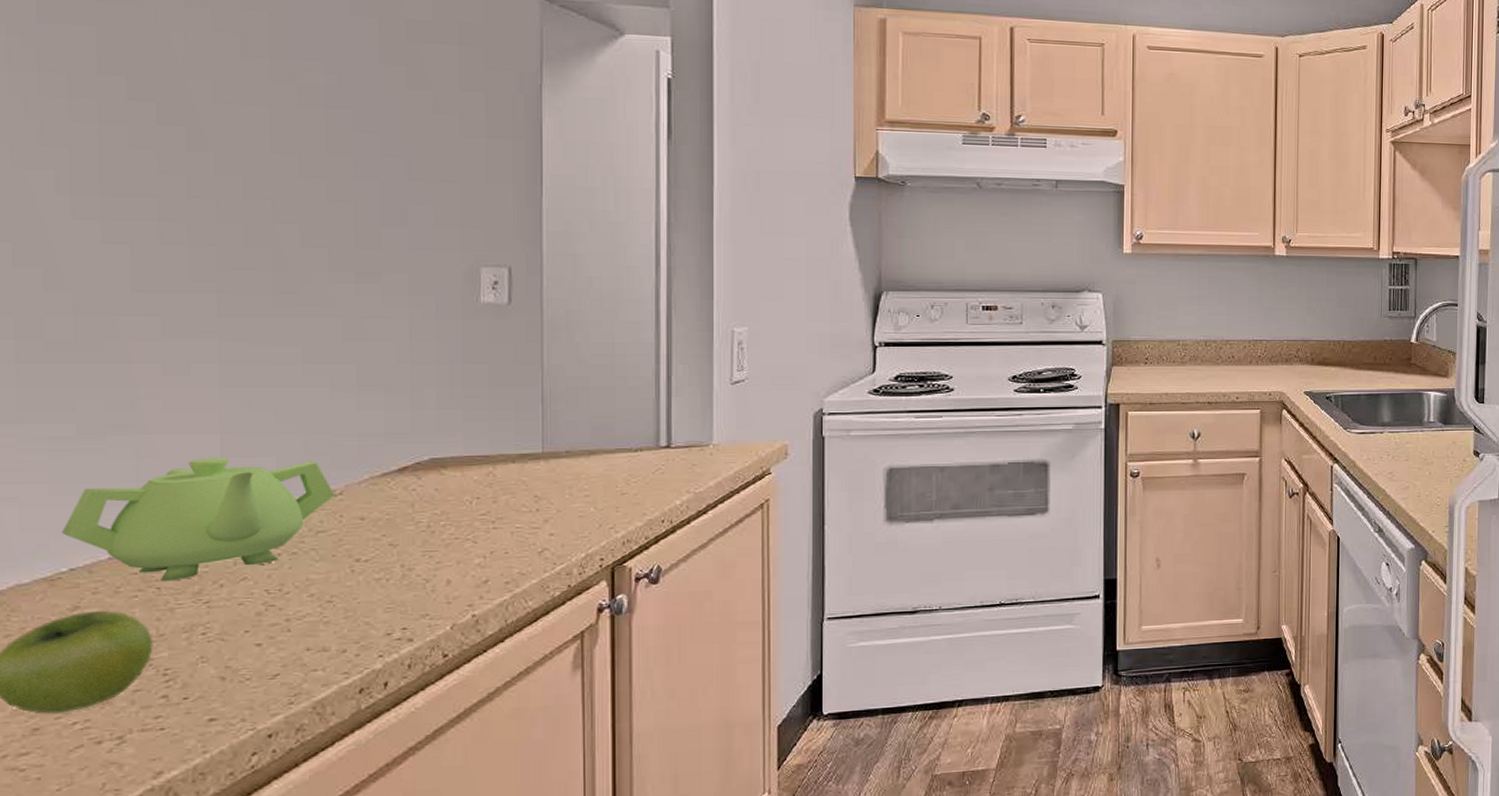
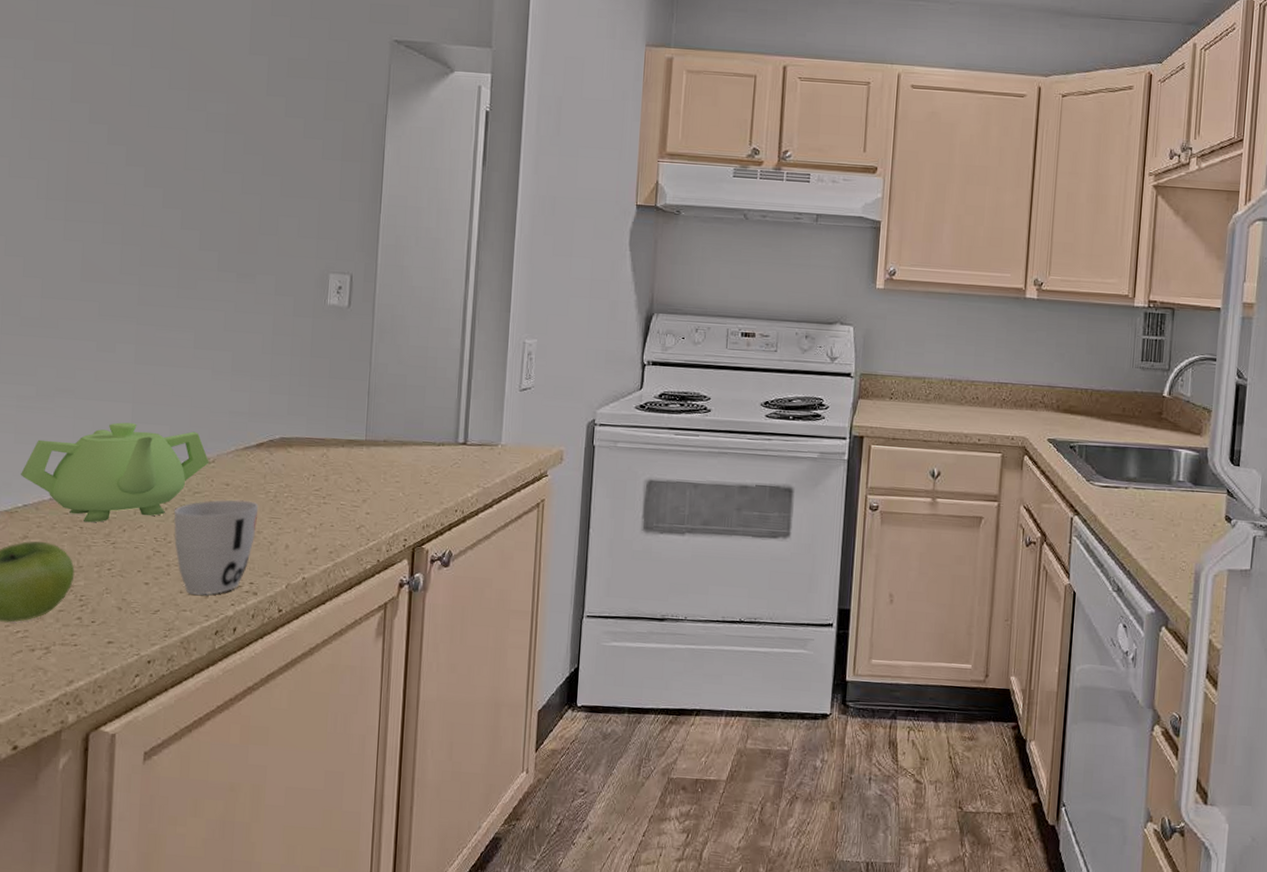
cup: none [290,534,407,650] -> present [174,499,259,595]

